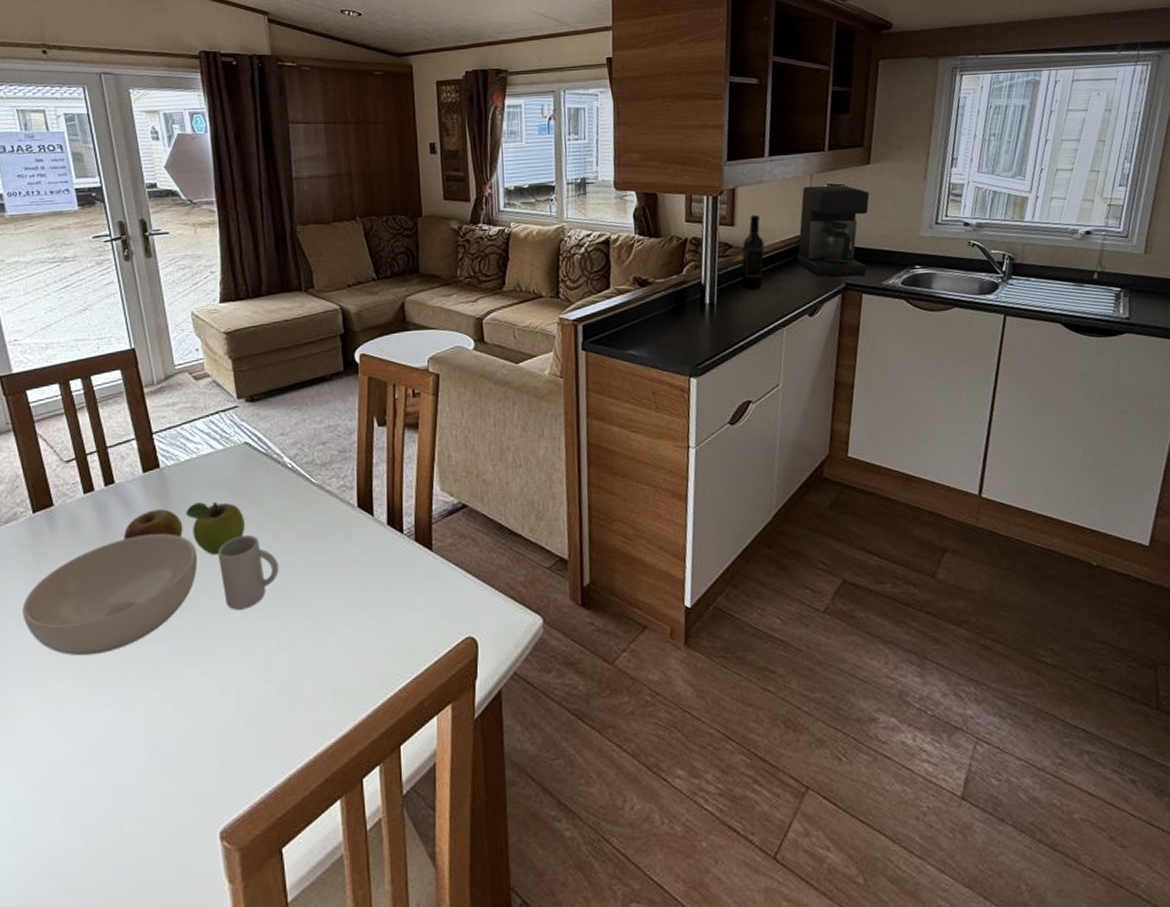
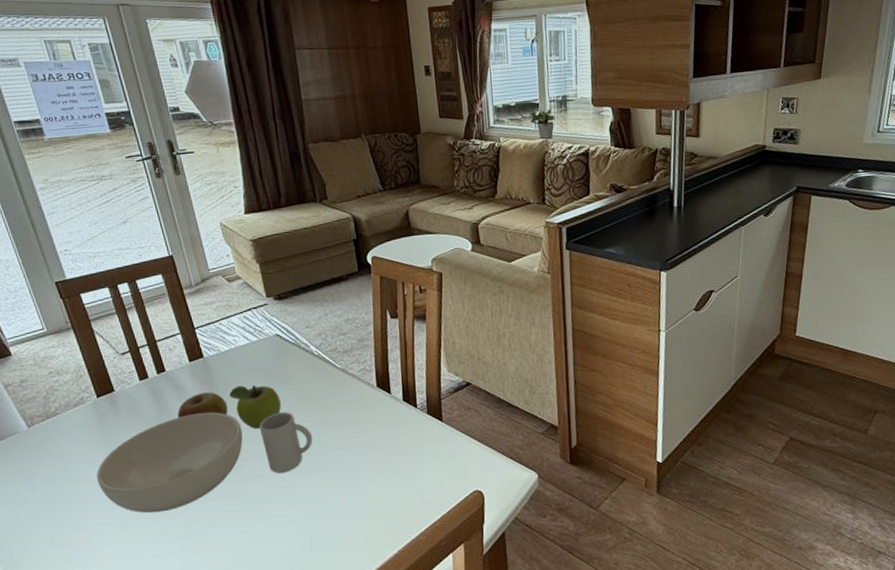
potted plant: none [544,192,574,225] -> present [529,108,556,139]
wine bottle: present [741,214,765,289] -> none [705,126,726,193]
coffee maker: present [796,185,870,277] -> none [754,98,820,181]

